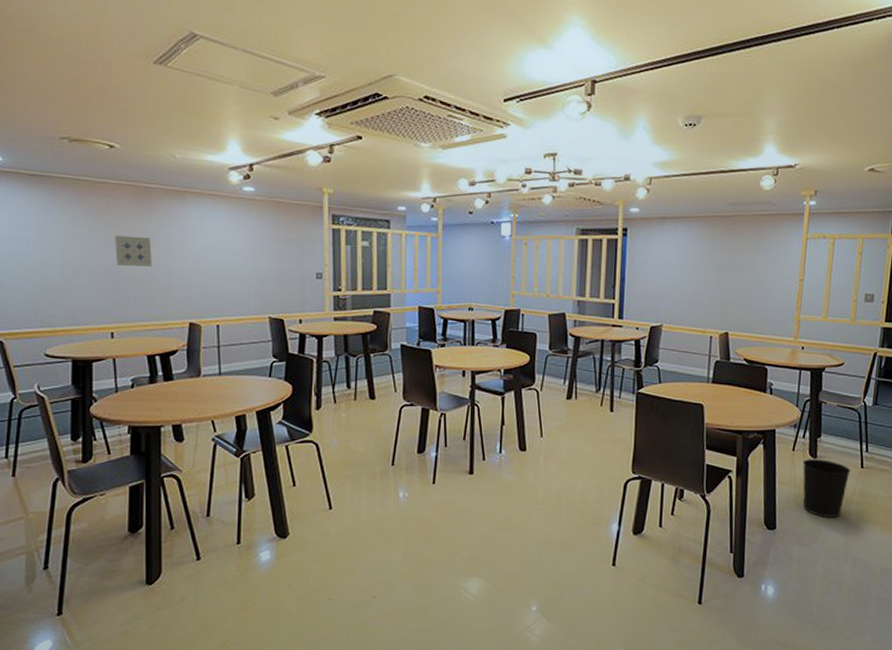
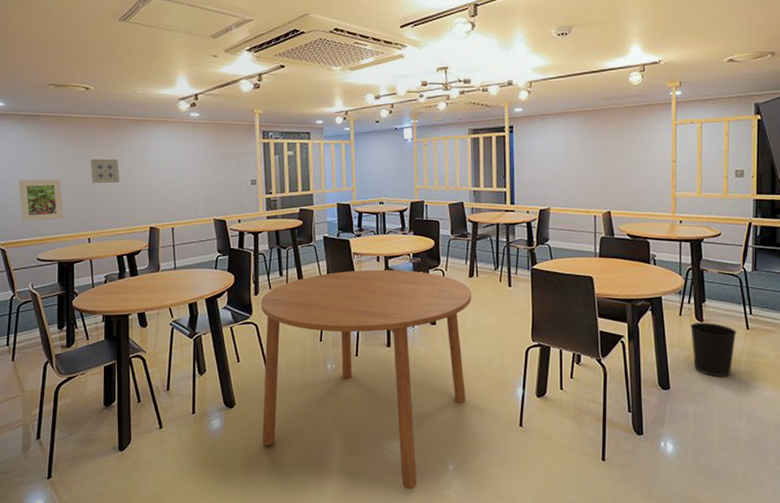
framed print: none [21,256,80,308] -> present [19,179,64,222]
dining table: none [319,385,568,632] -> present [260,269,472,490]

